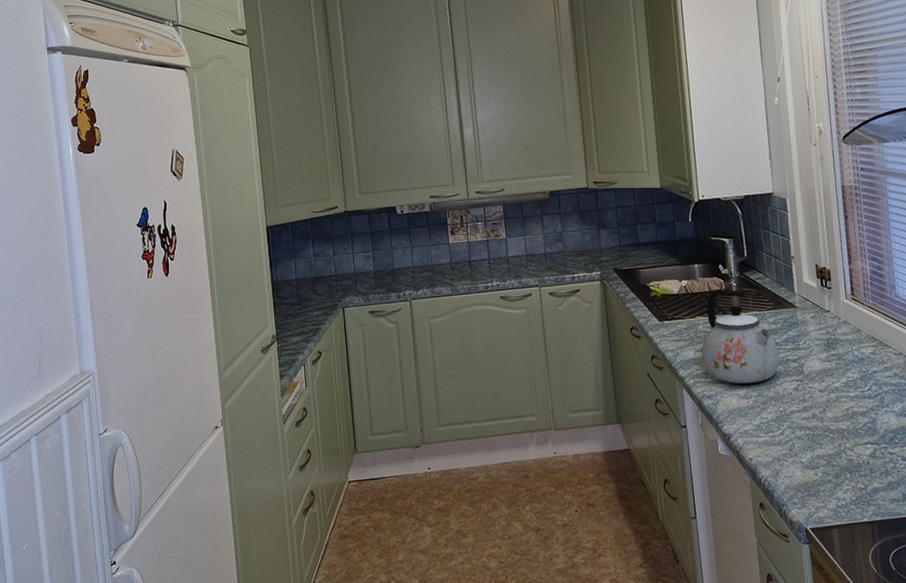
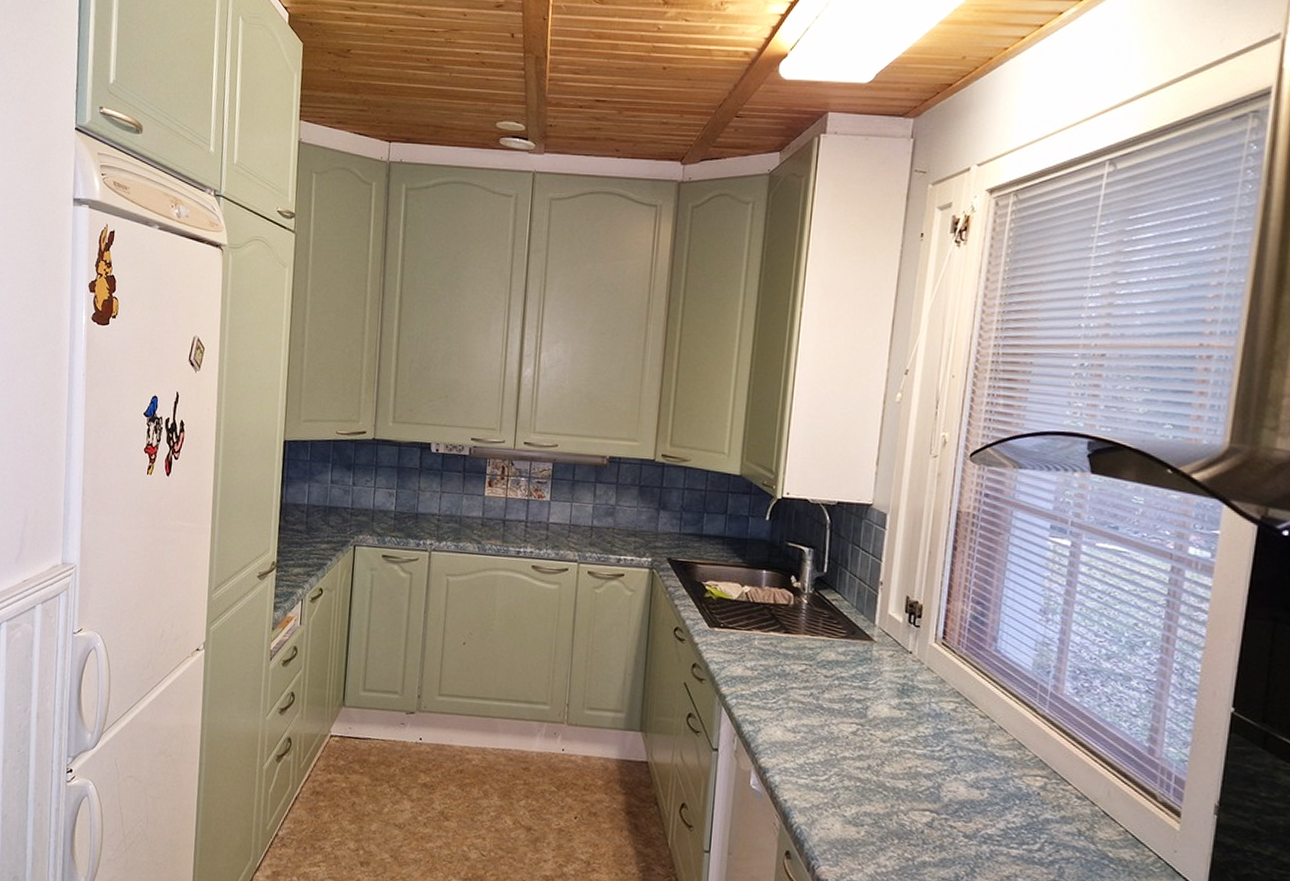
kettle: present [701,289,780,384] -> none [751,603,842,718]

